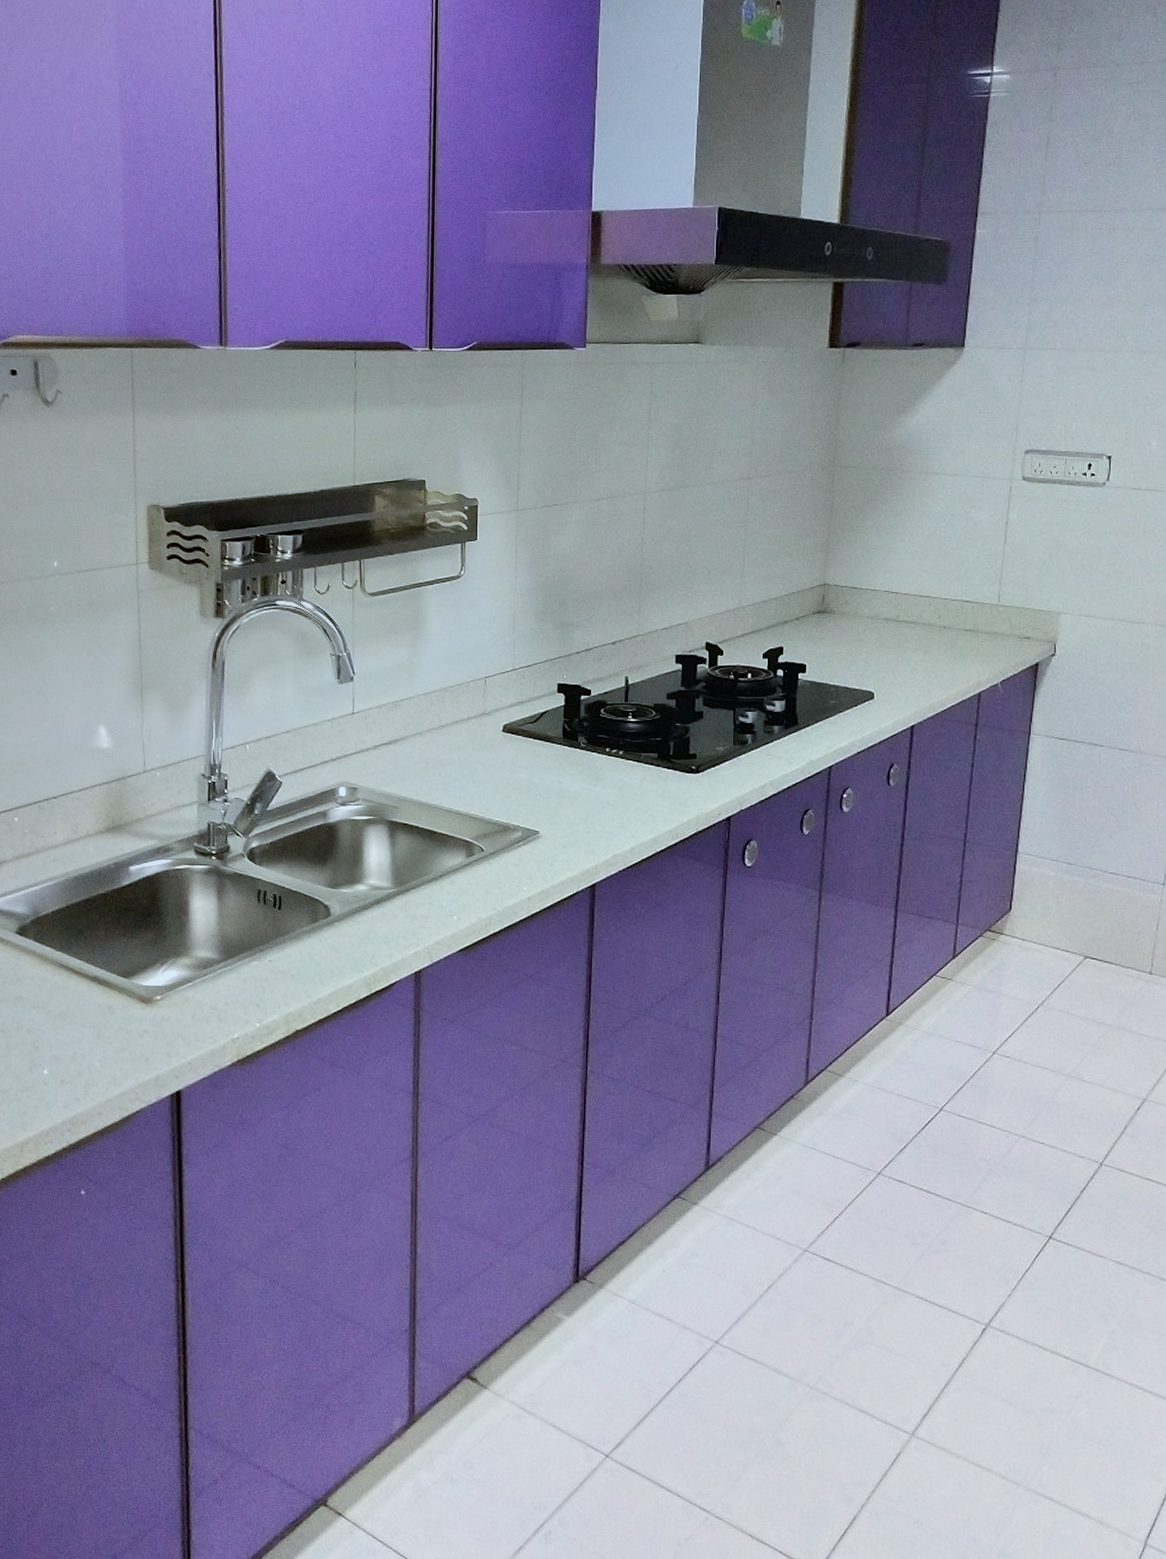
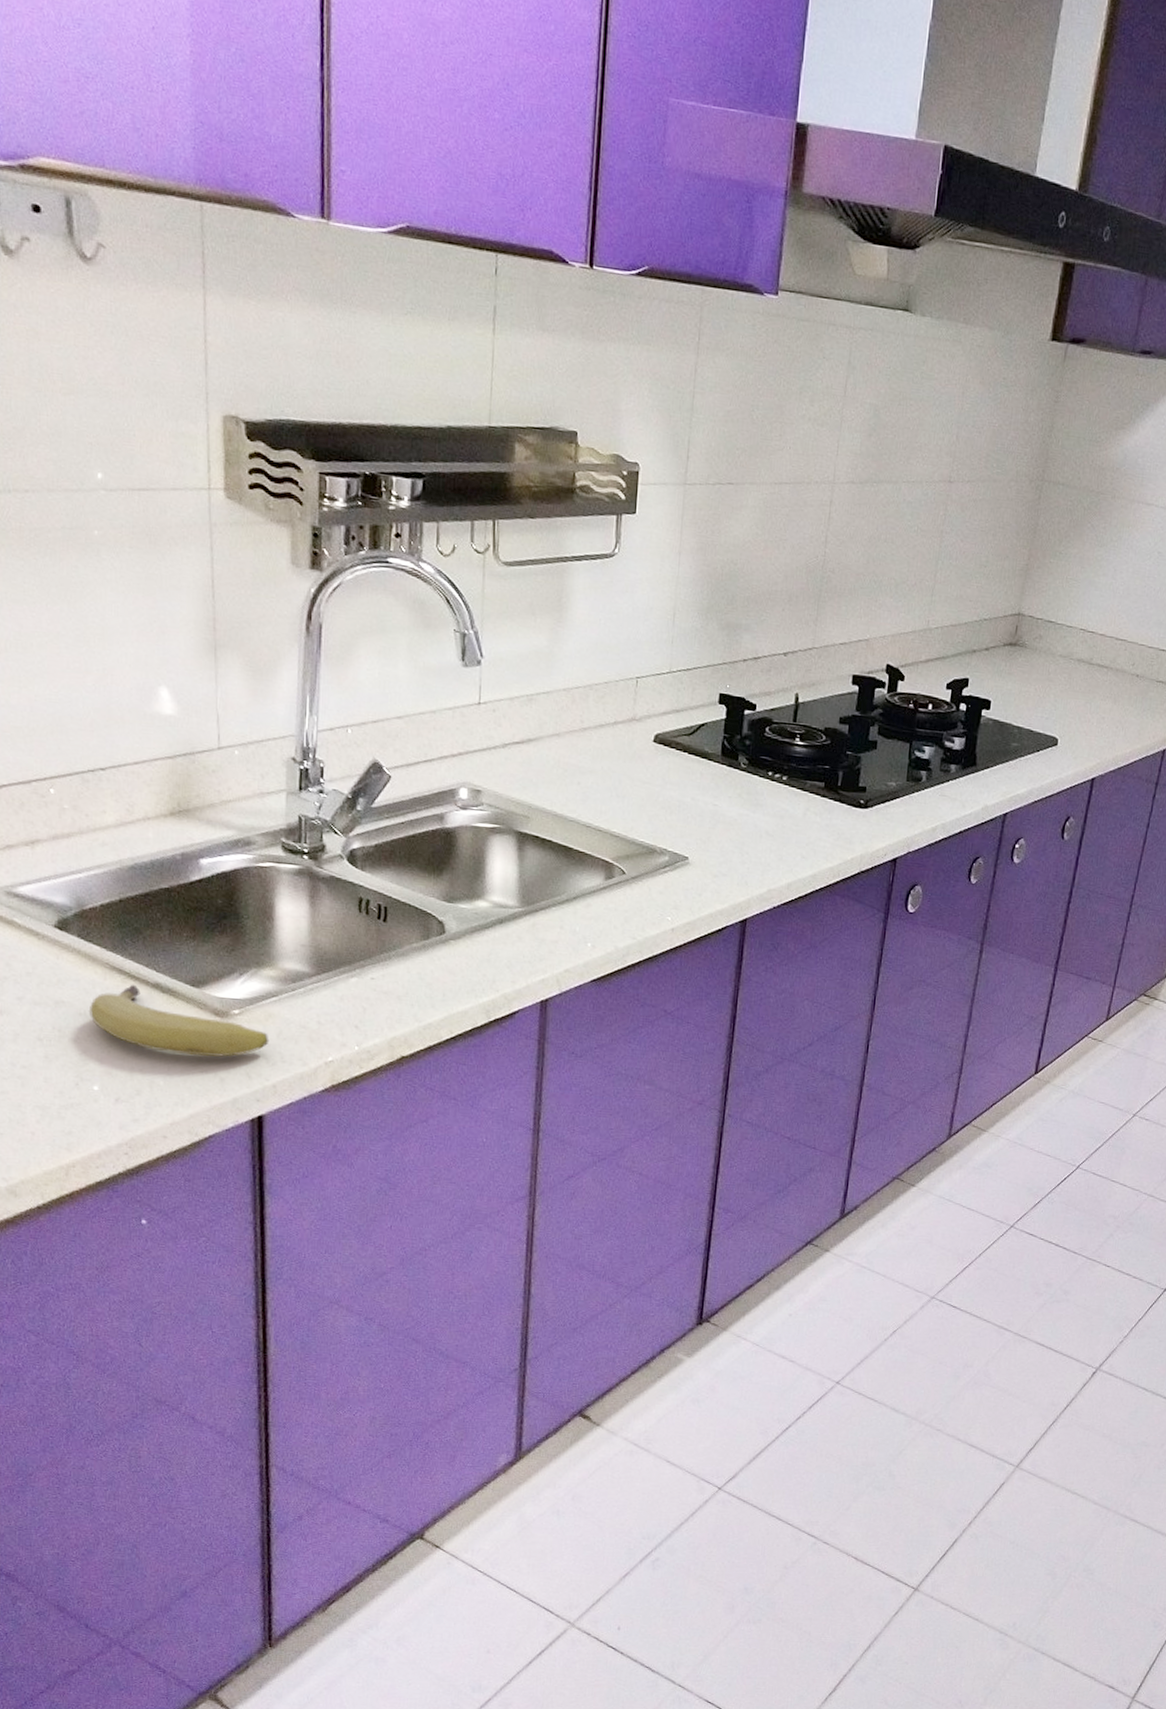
fruit: none [42,978,186,1039] -> present [90,984,270,1057]

